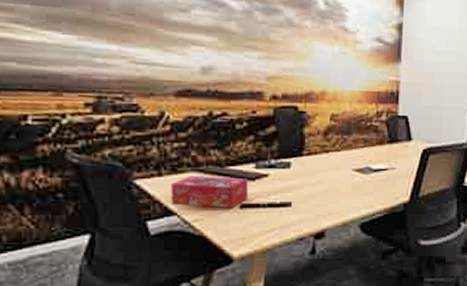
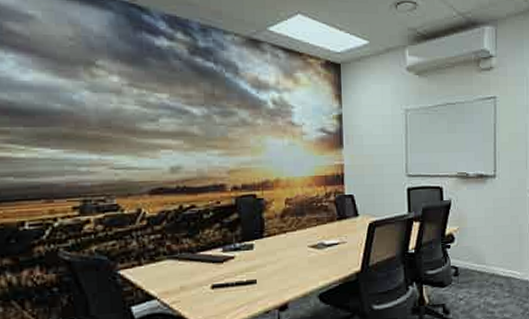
tissue box: present [171,175,249,208] -> none [150,261,219,291]

